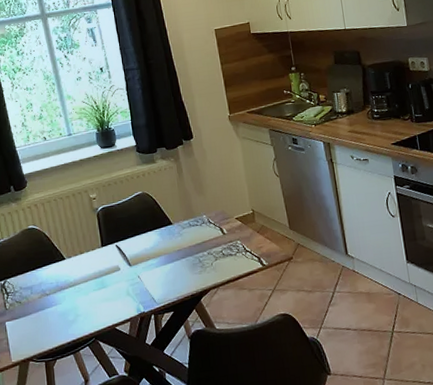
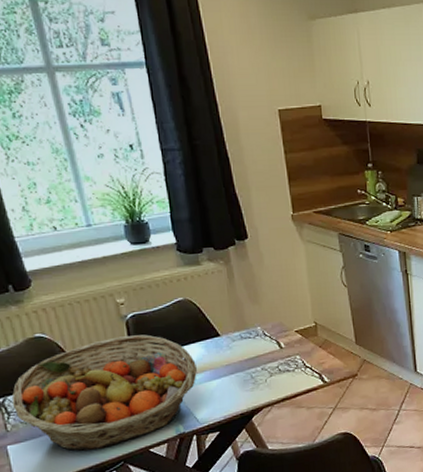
fruit basket: none [10,224,155,328] -> present [11,334,198,451]

